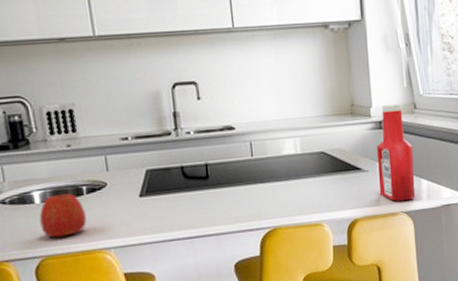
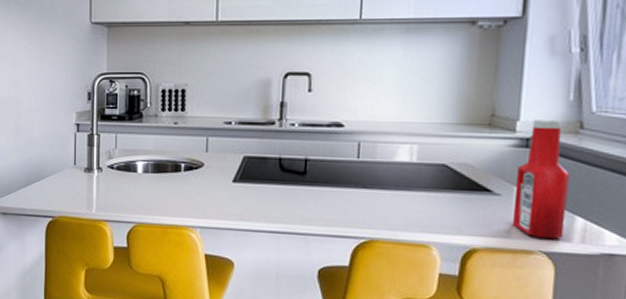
apple: present [39,193,87,238] -> none [138,166,180,208]

